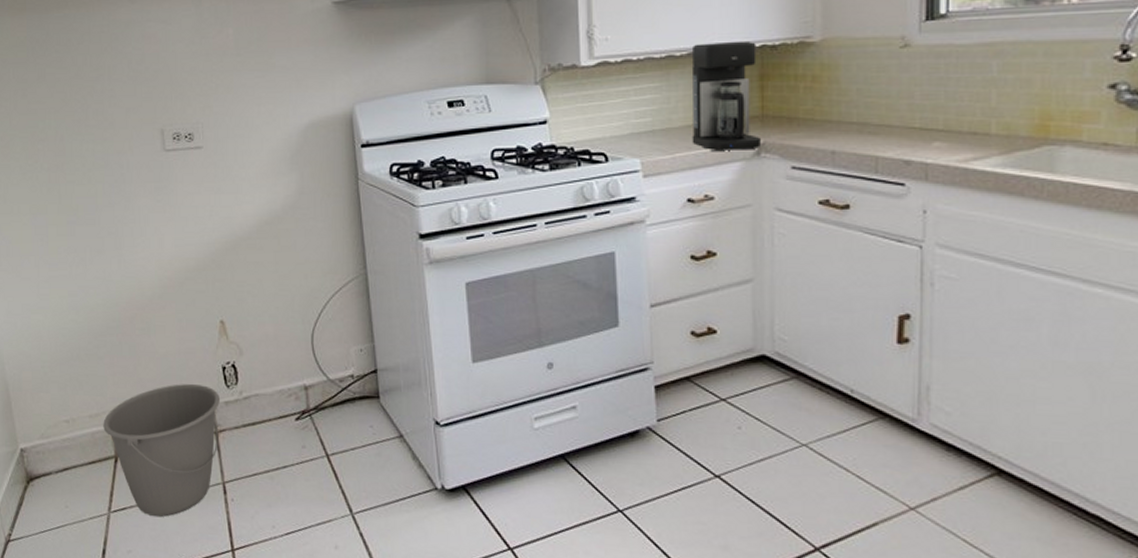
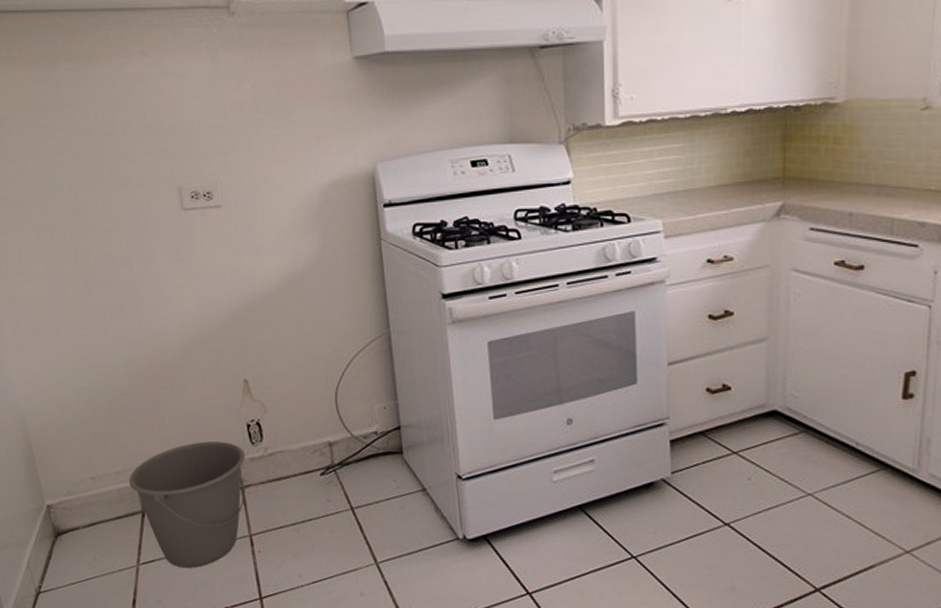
coffee maker: present [691,41,762,152] -> none [713,101,782,213]

